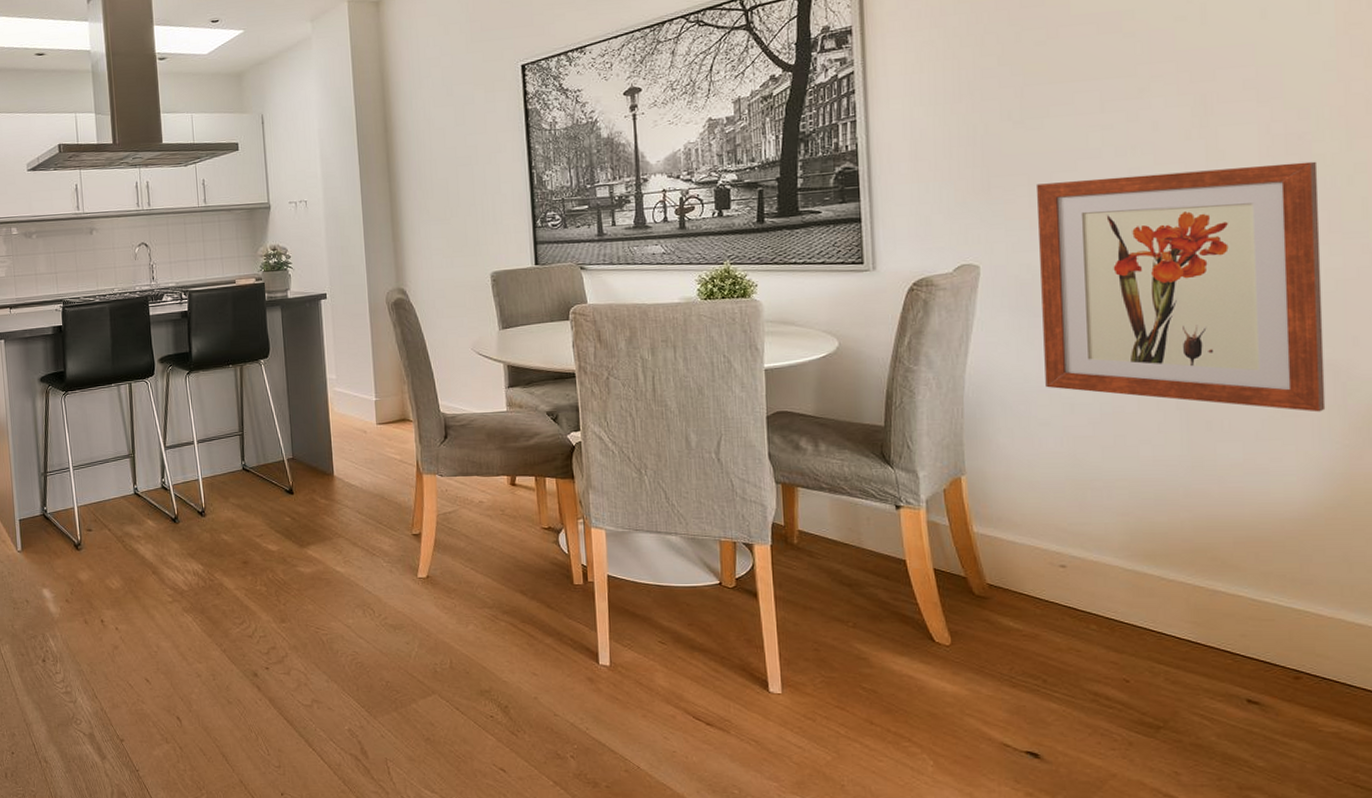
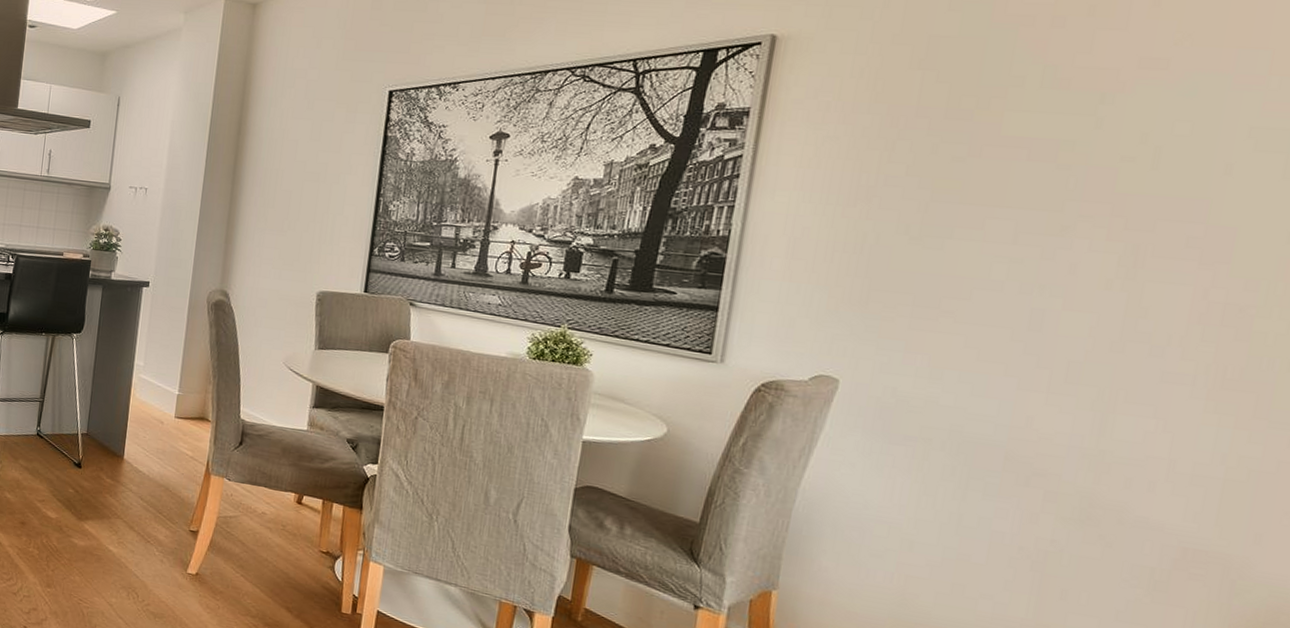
wall art: present [1037,161,1326,412] -> none [886,306,1257,606]

